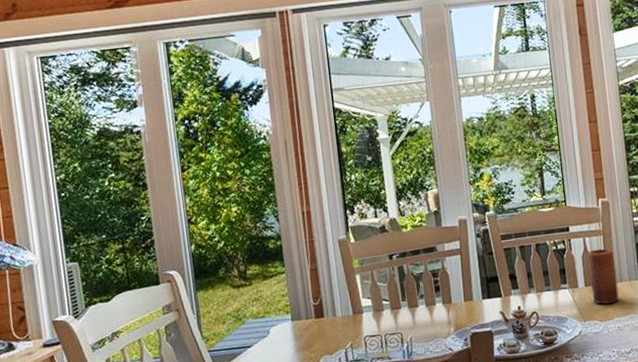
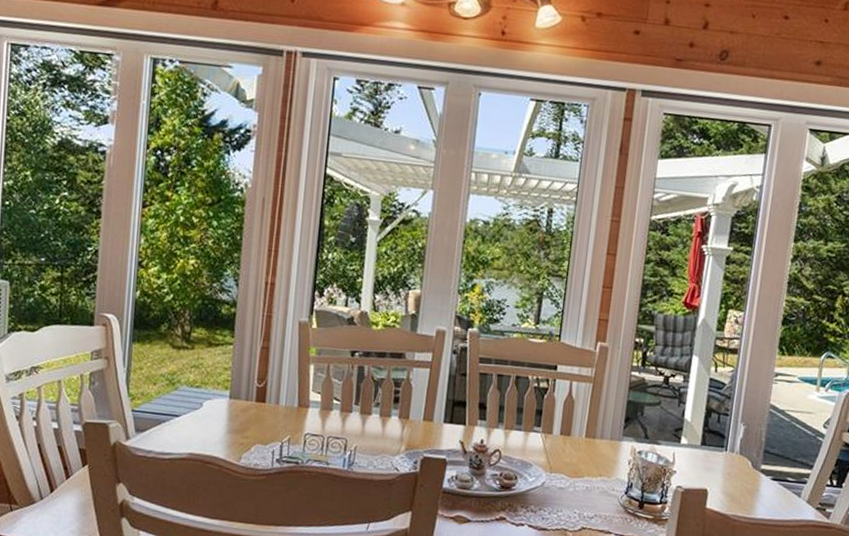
candle: present [588,248,619,304] -> none [565,396,600,460]

